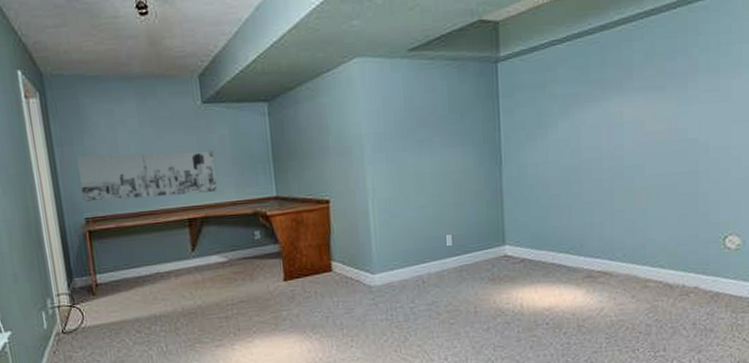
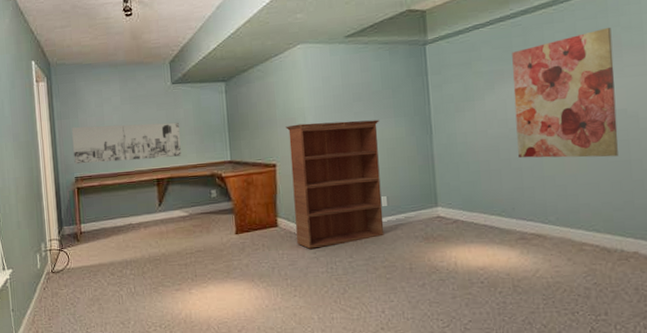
bookcase: none [340,148,449,295] -> present [286,119,385,249]
wall art: none [588,47,689,192] -> present [512,27,618,158]

